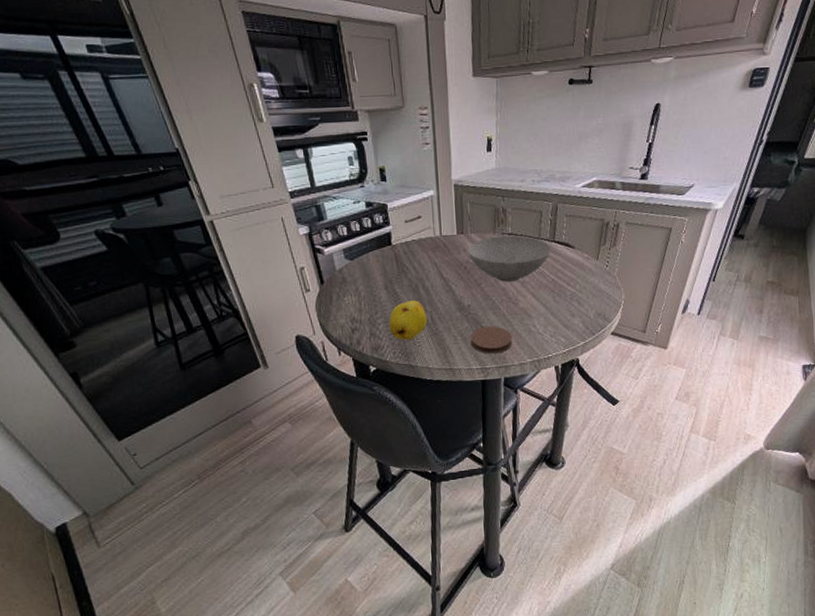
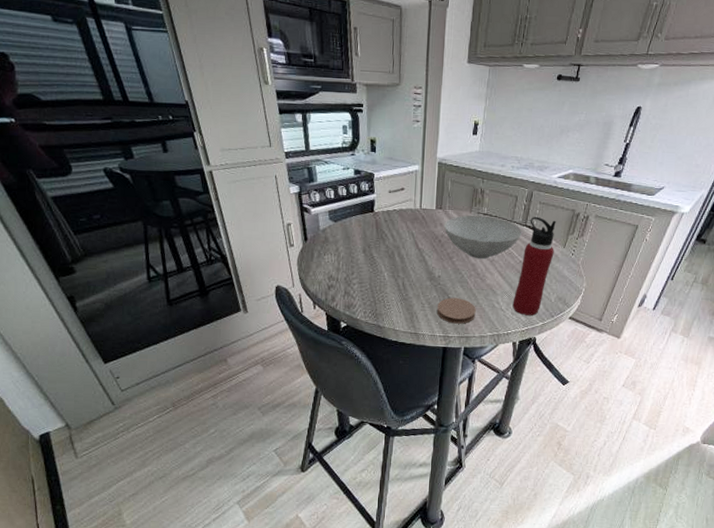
fruit: present [389,300,428,341] -> none [363,265,400,303]
water bottle: none [550,231,587,336] -> present [512,217,556,316]

